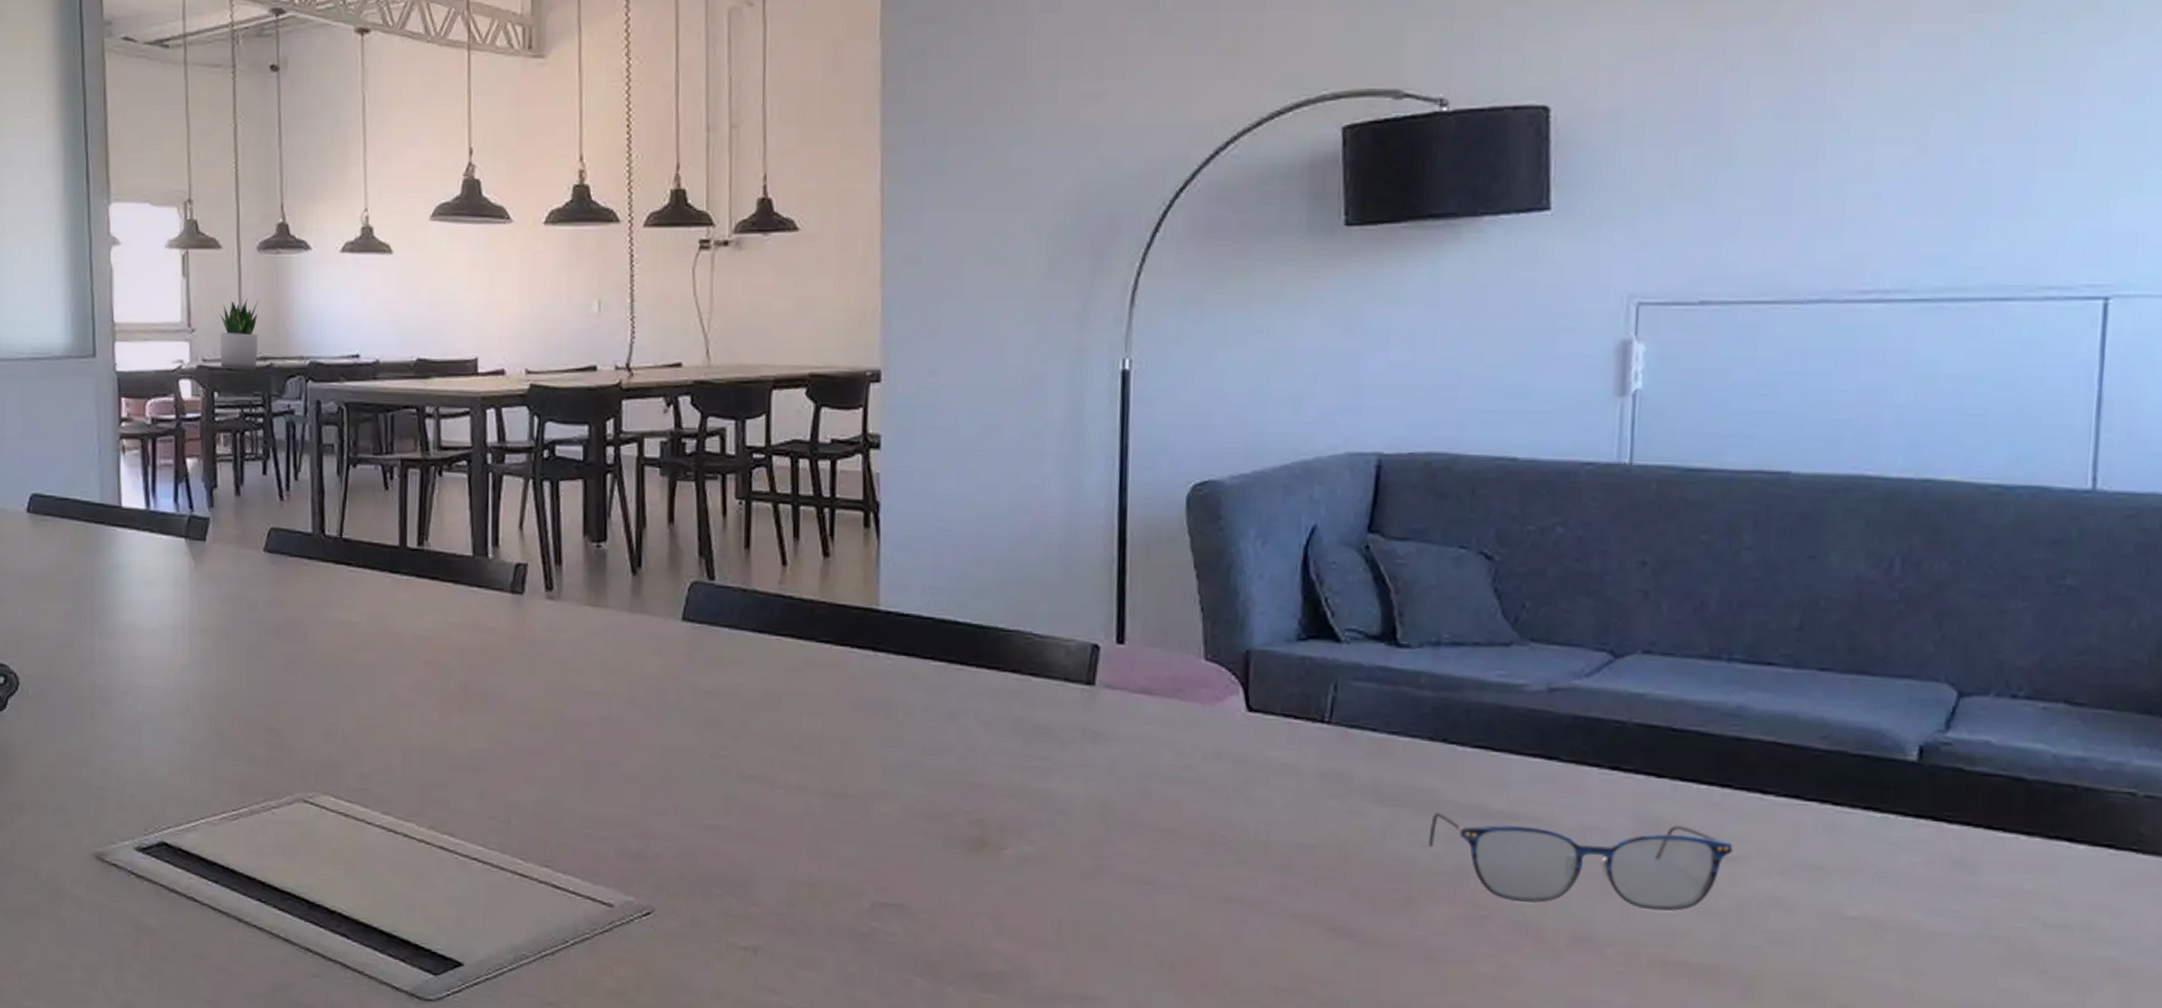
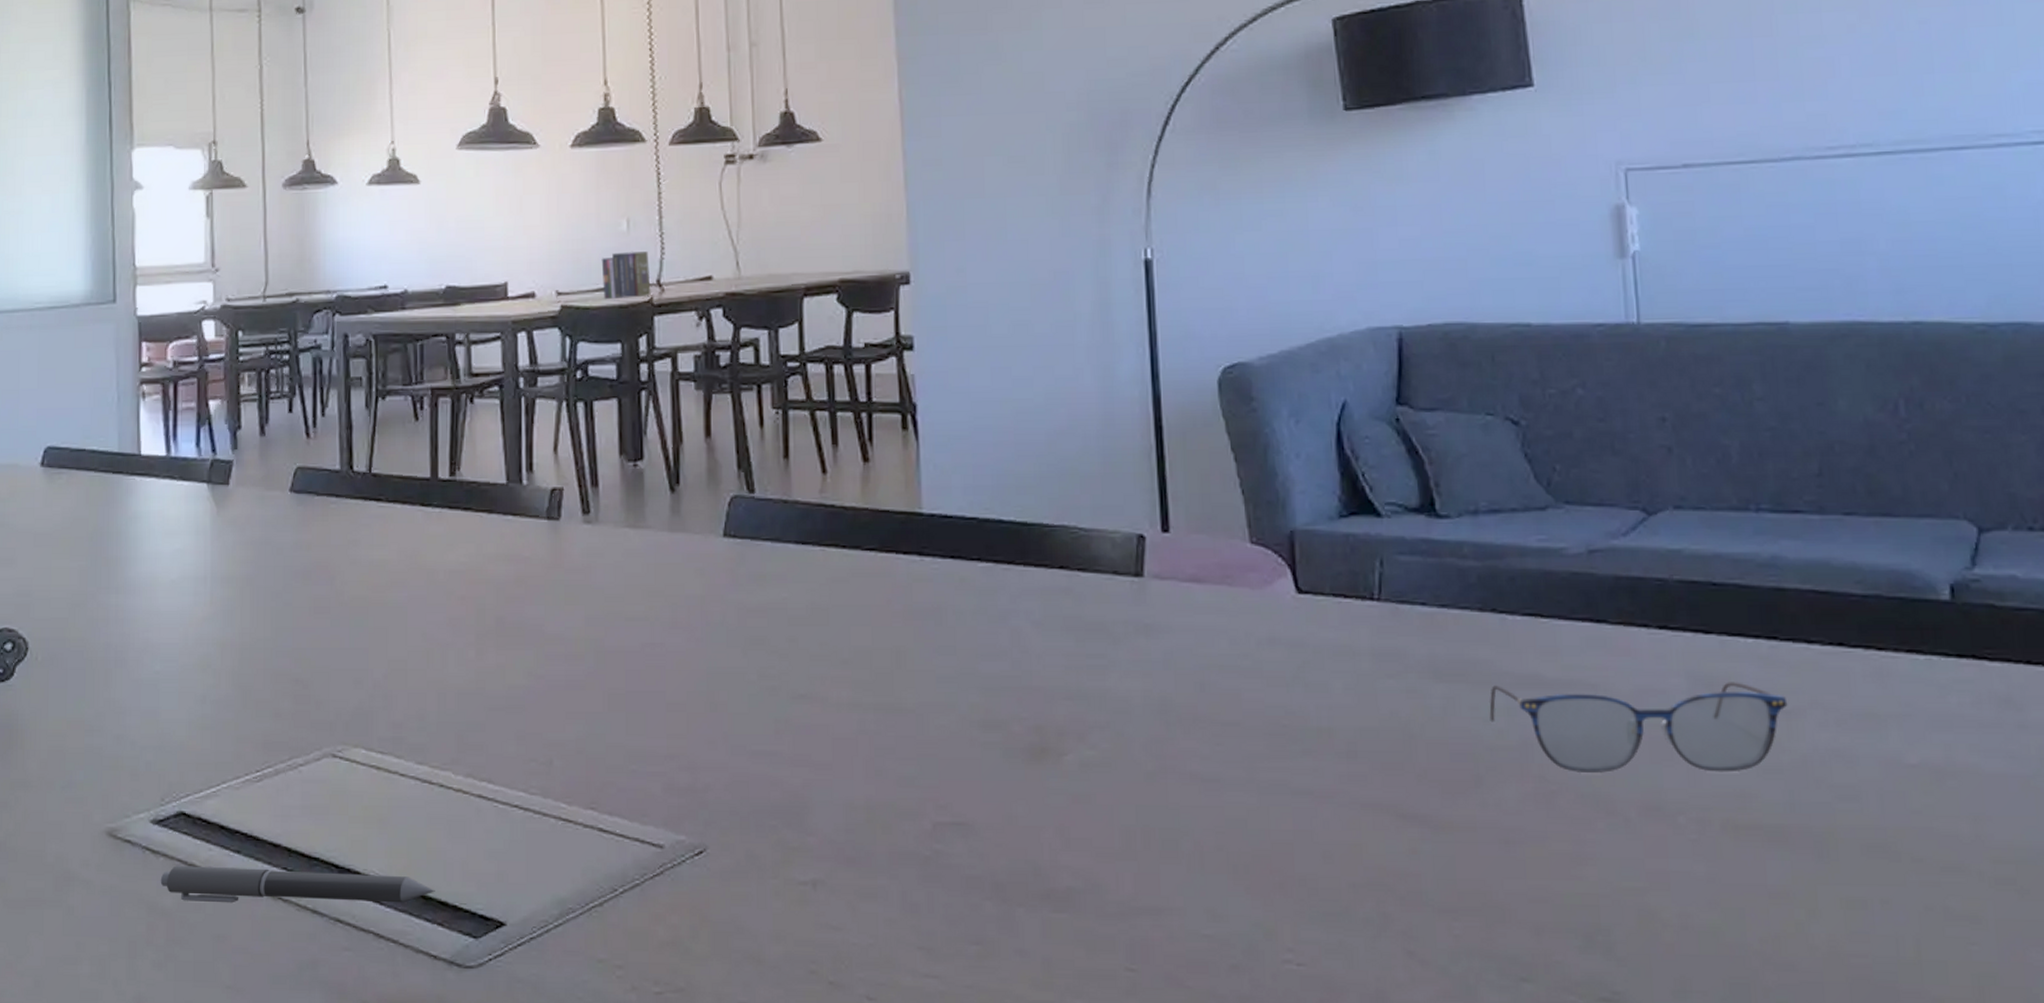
pen: none [144,890,398,939] -> present [160,865,435,903]
planter: present [219,298,259,370] -> none [244,236,285,308]
books: none [571,334,620,381] -> present [601,251,651,300]

